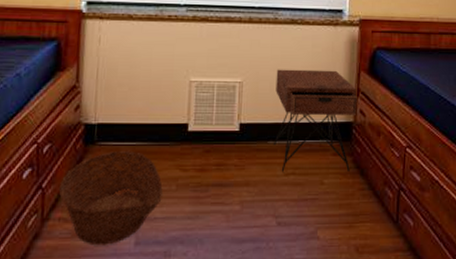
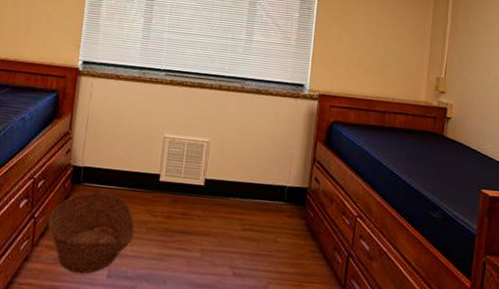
nightstand: present [274,69,357,172] -> none [234,133,313,234]

